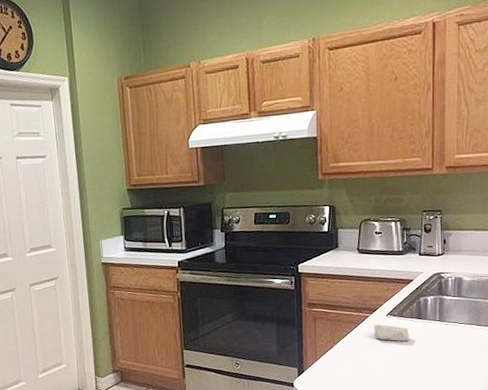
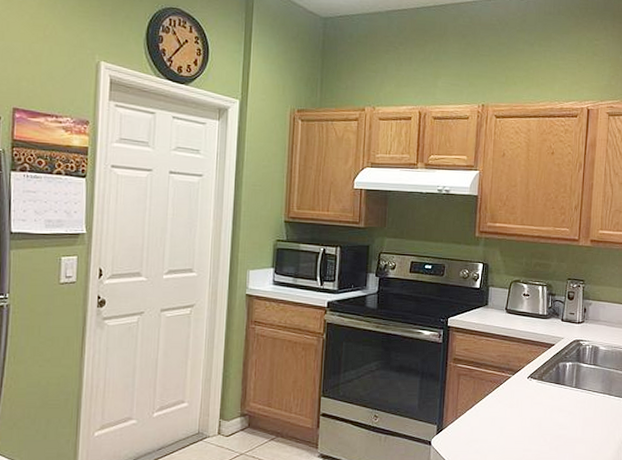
soap bar: present [374,324,410,342] -> none [514,385,547,406]

